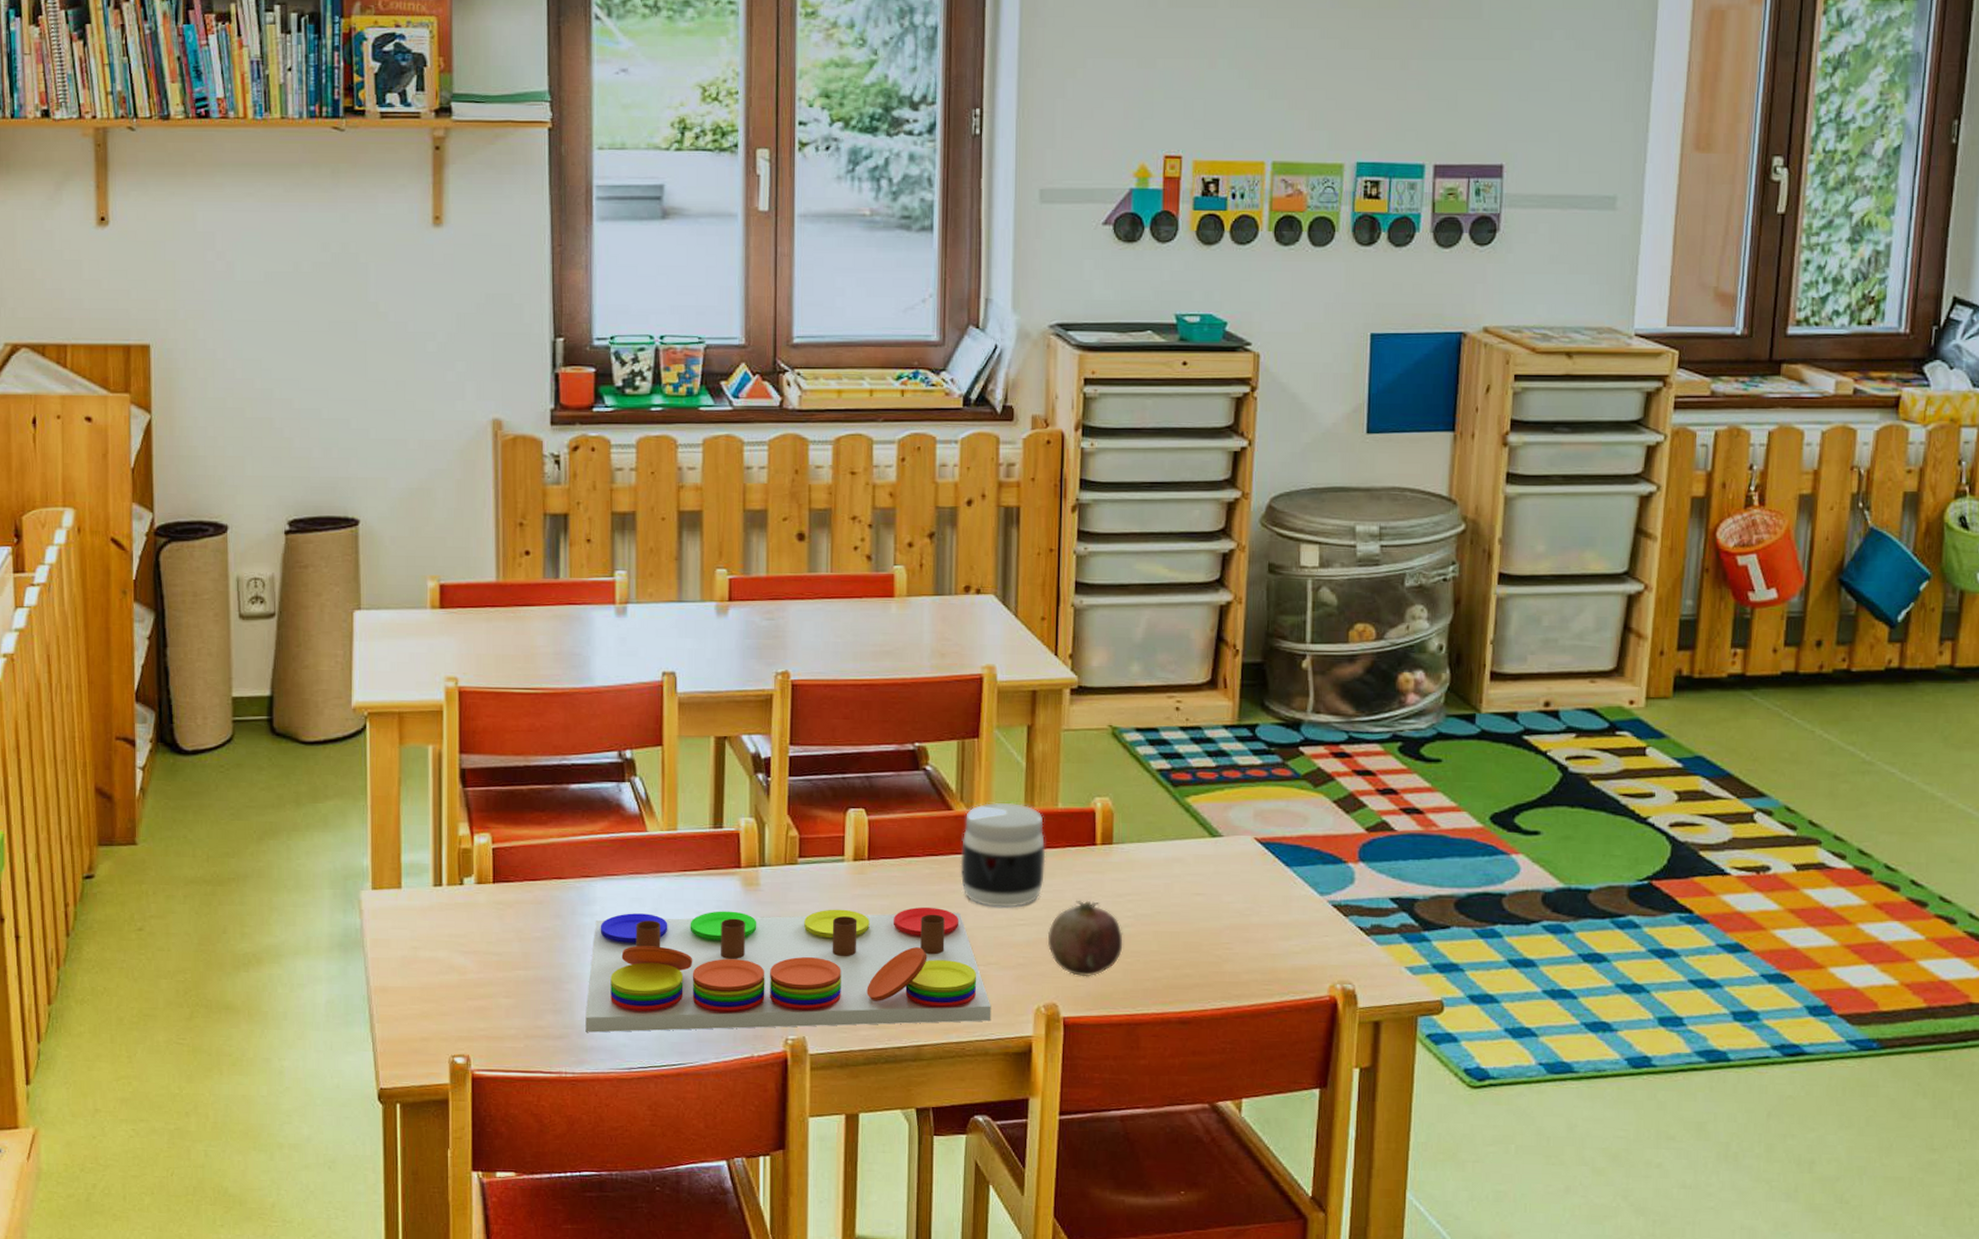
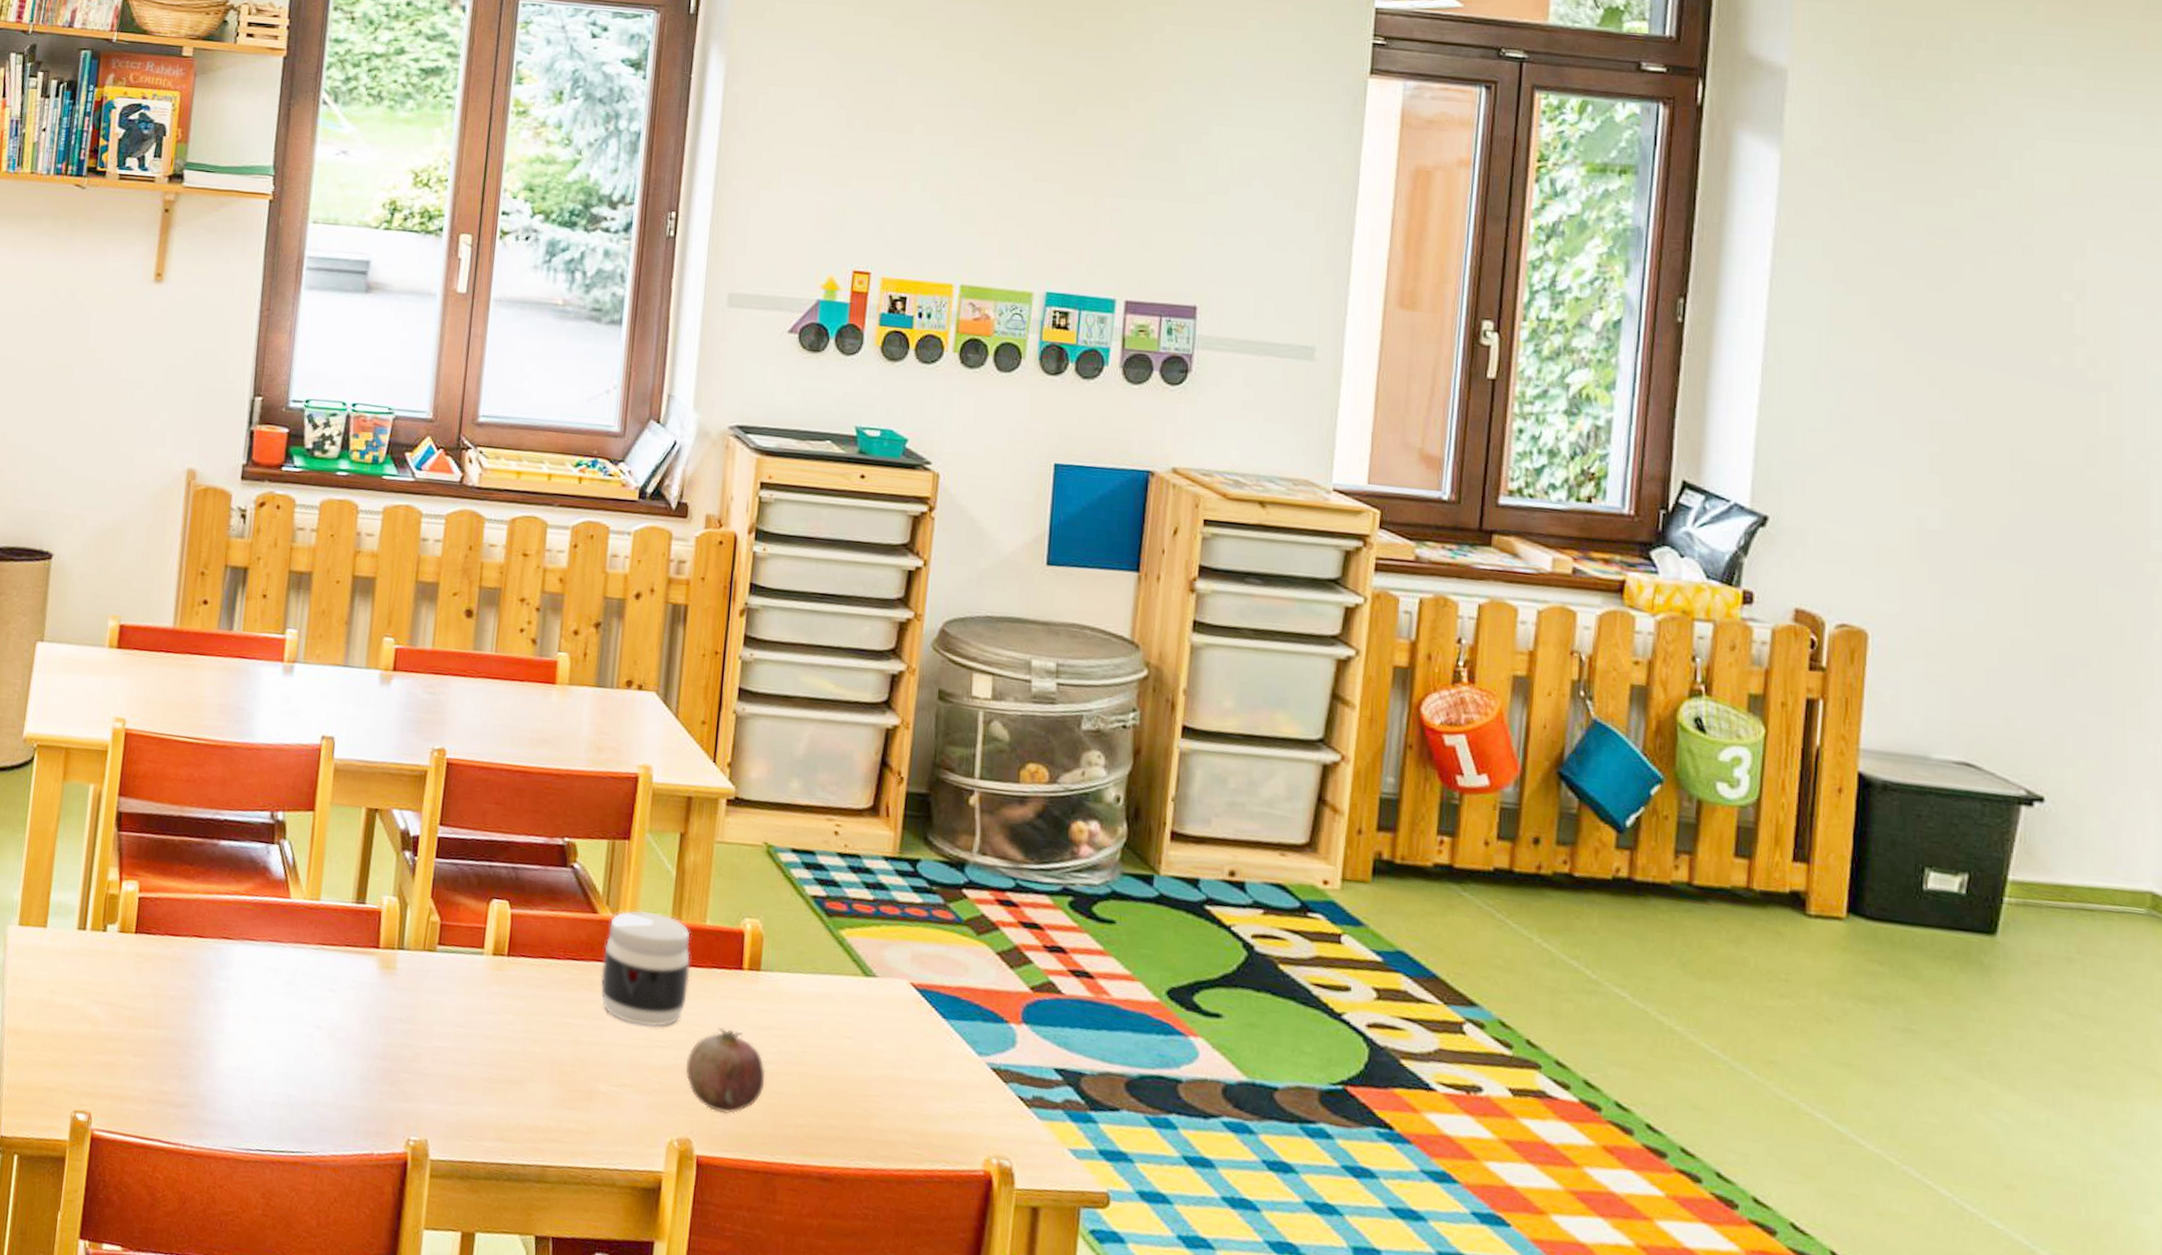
board game: present [585,907,991,1033] -> none [208,982,622,1149]

